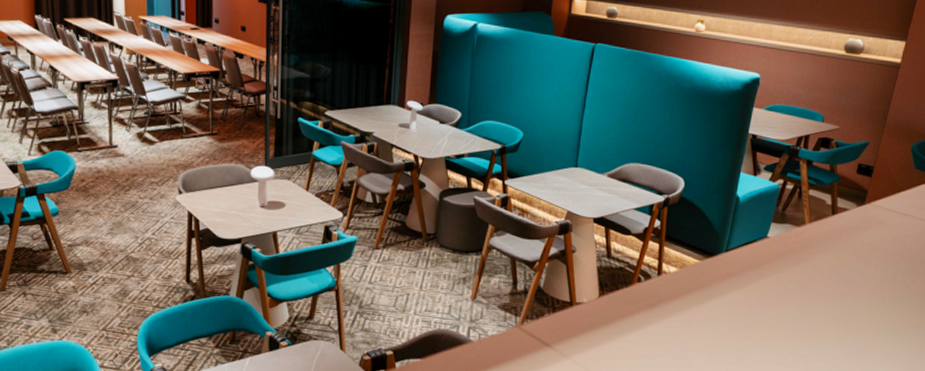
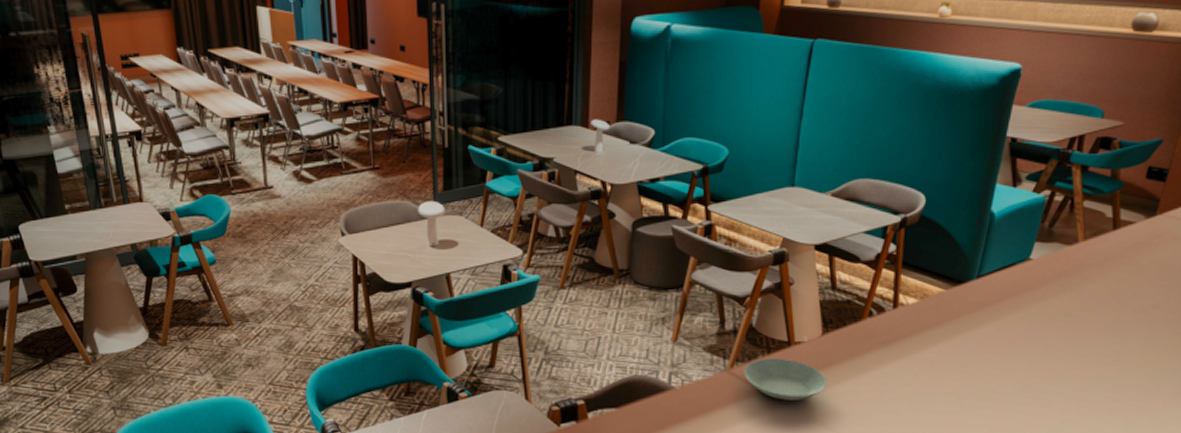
saucer: none [532,316,603,355] -> present [743,358,828,400]

